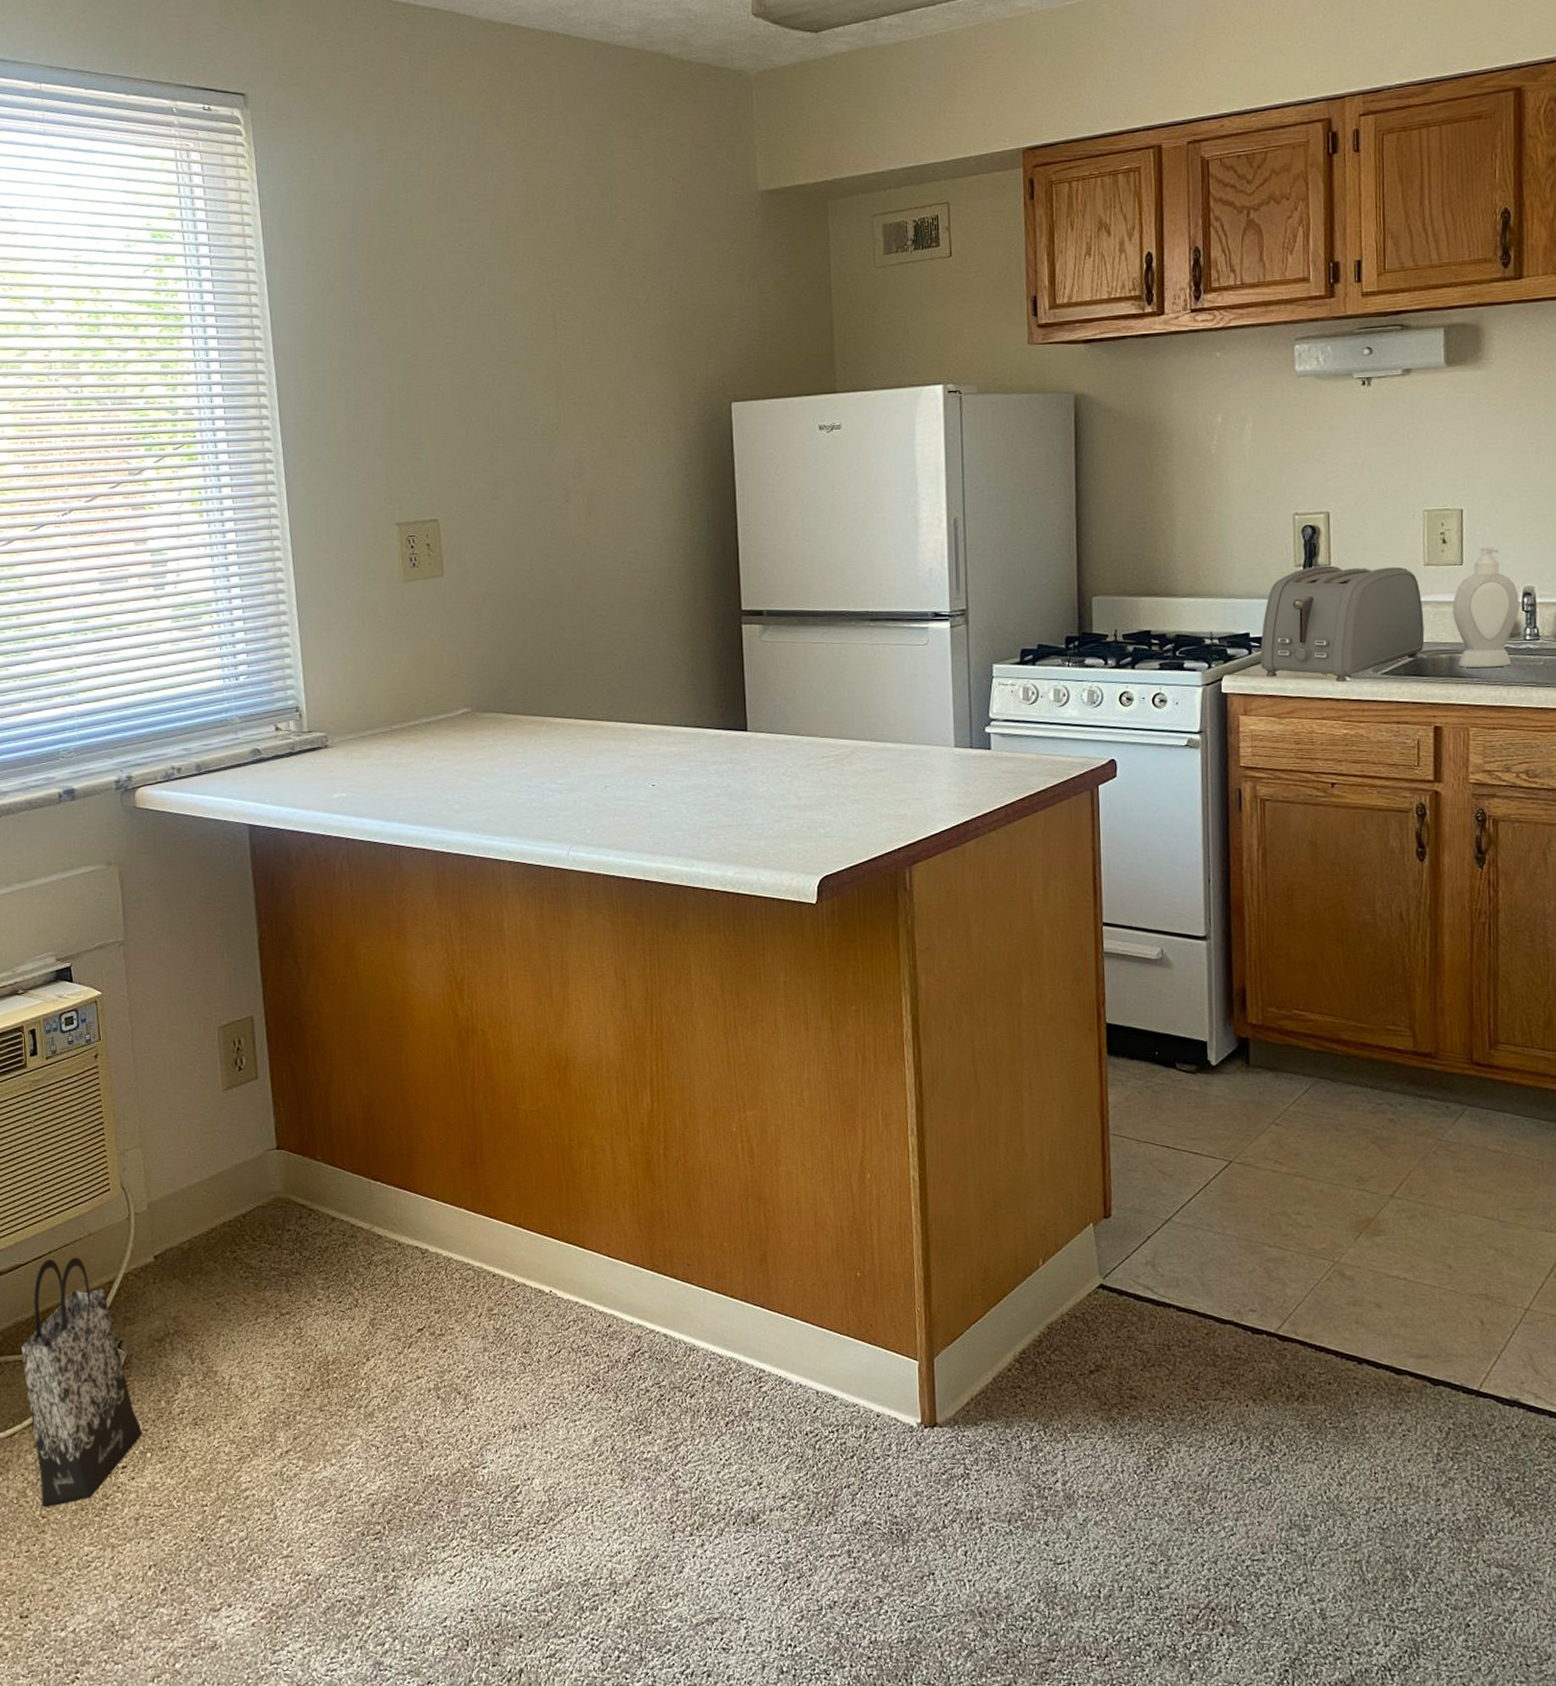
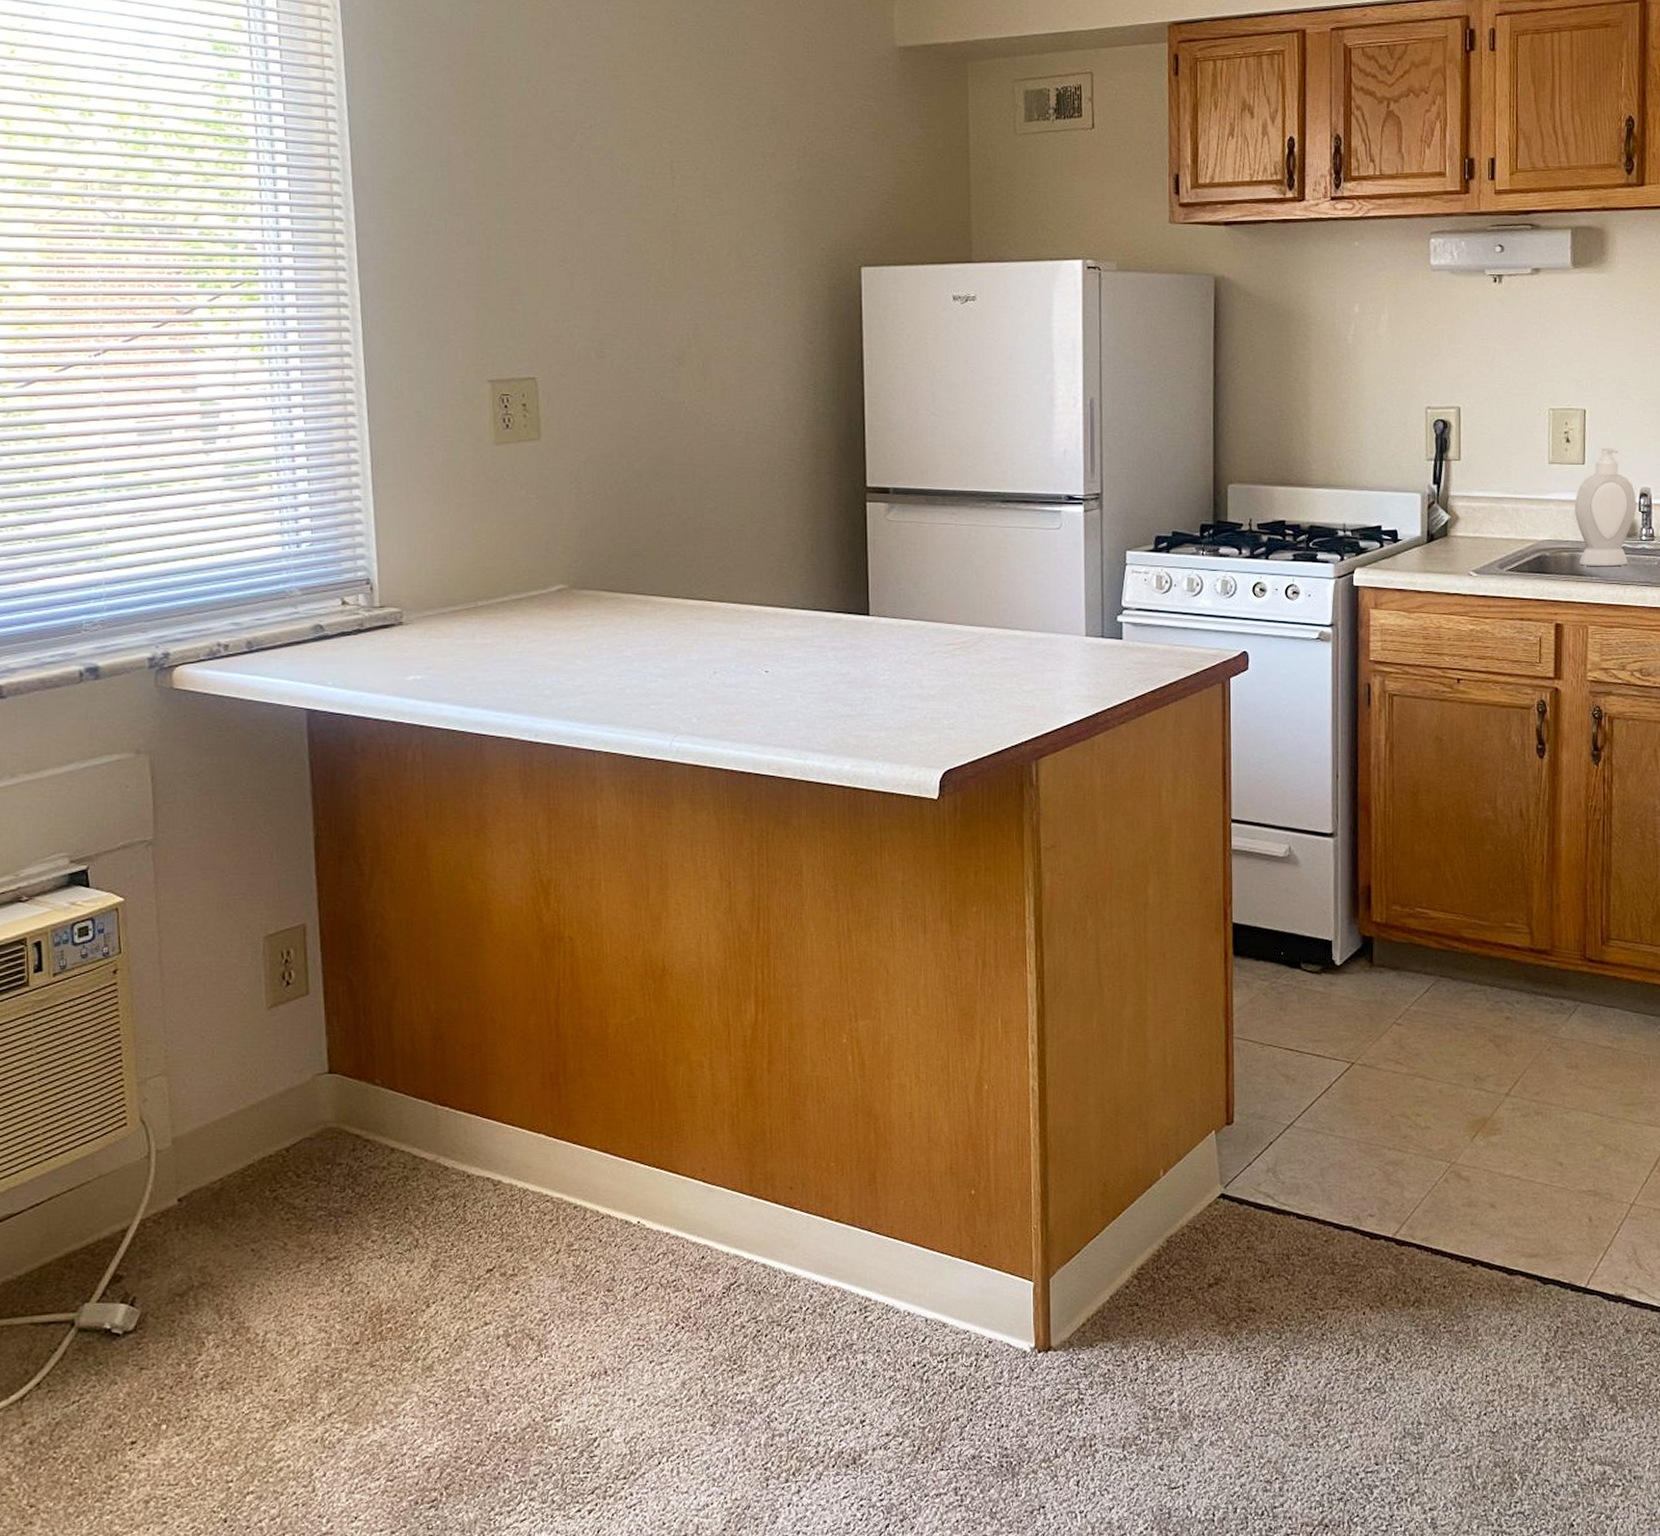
shopping bag: present [21,1257,142,1508] -> none [11,1203,157,1496]
toaster: present [1260,565,1425,683] -> none [1391,460,1548,578]

